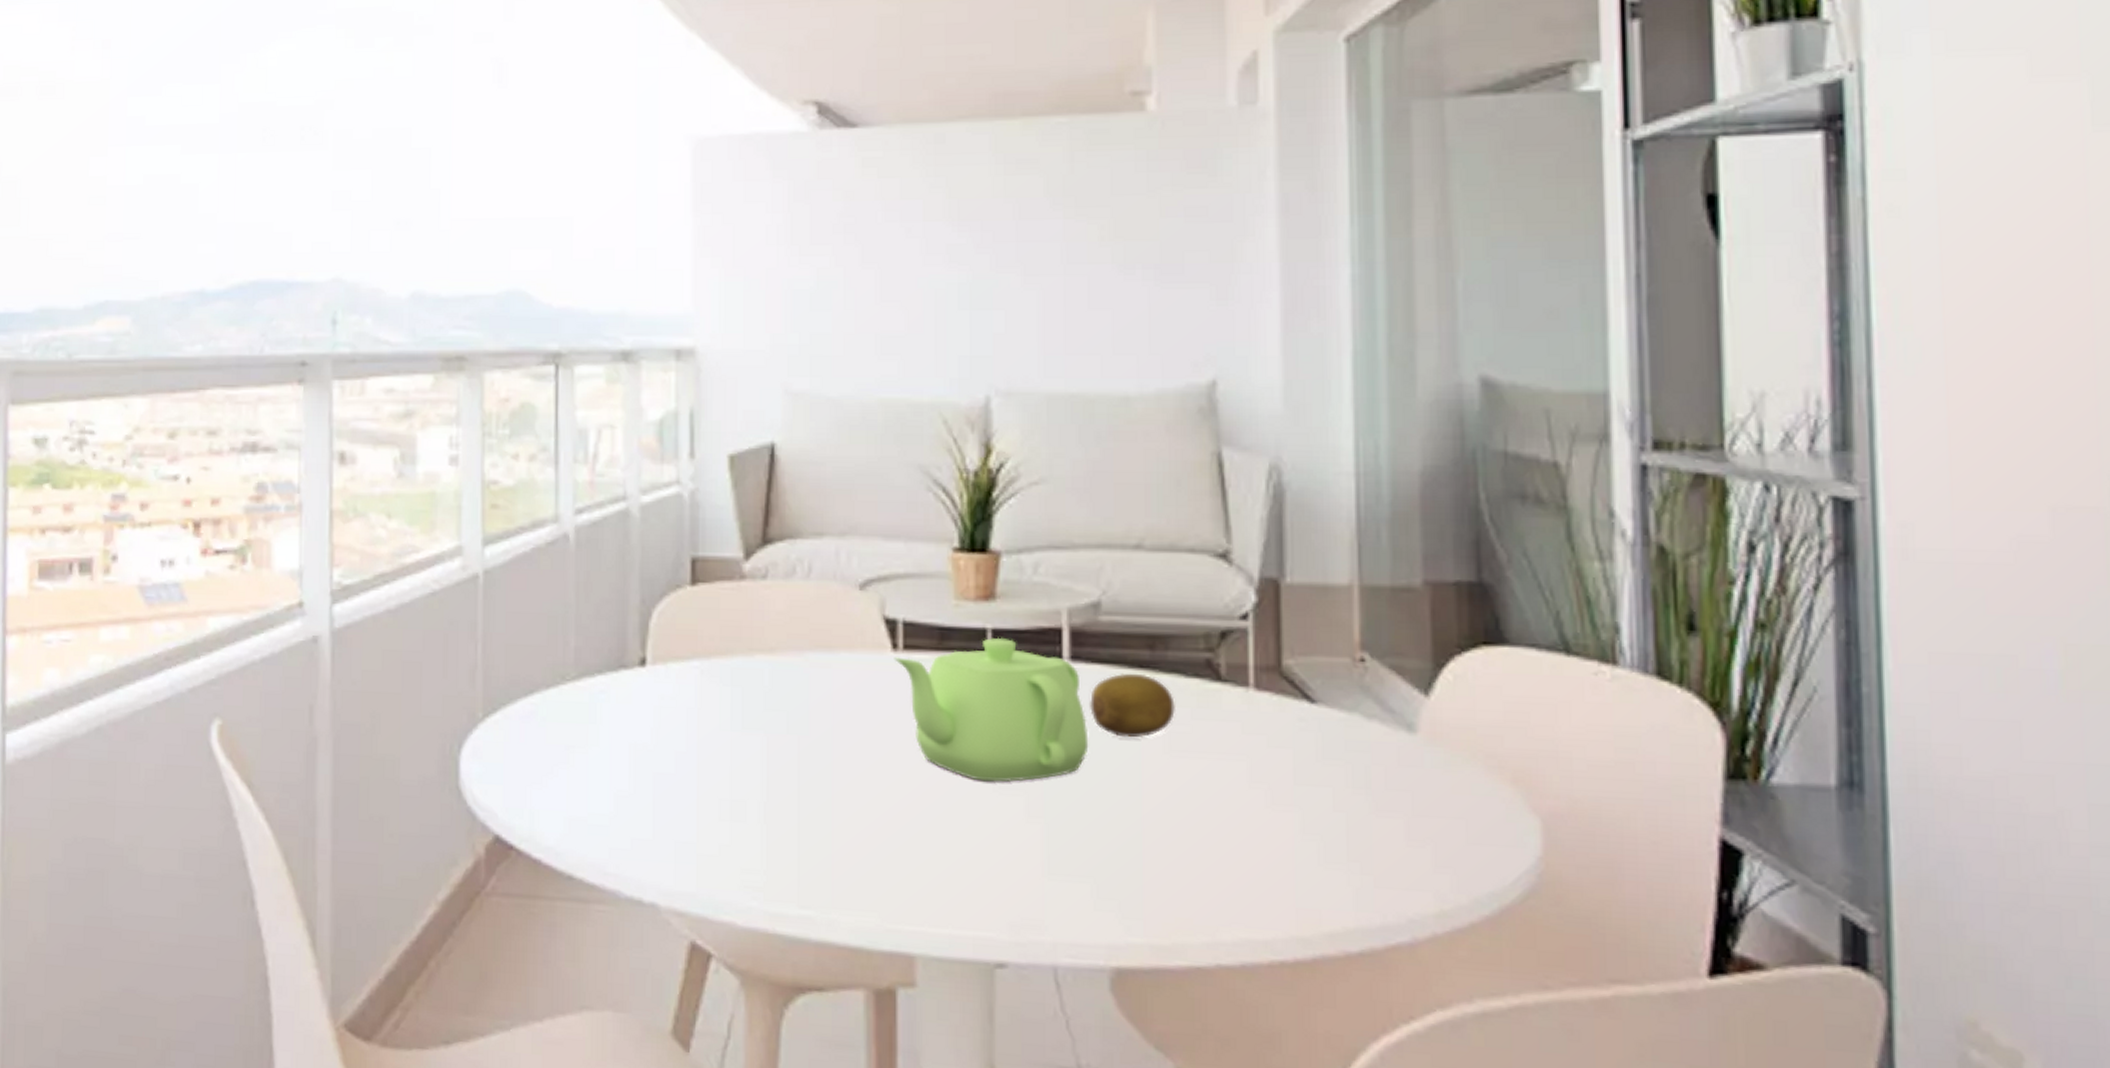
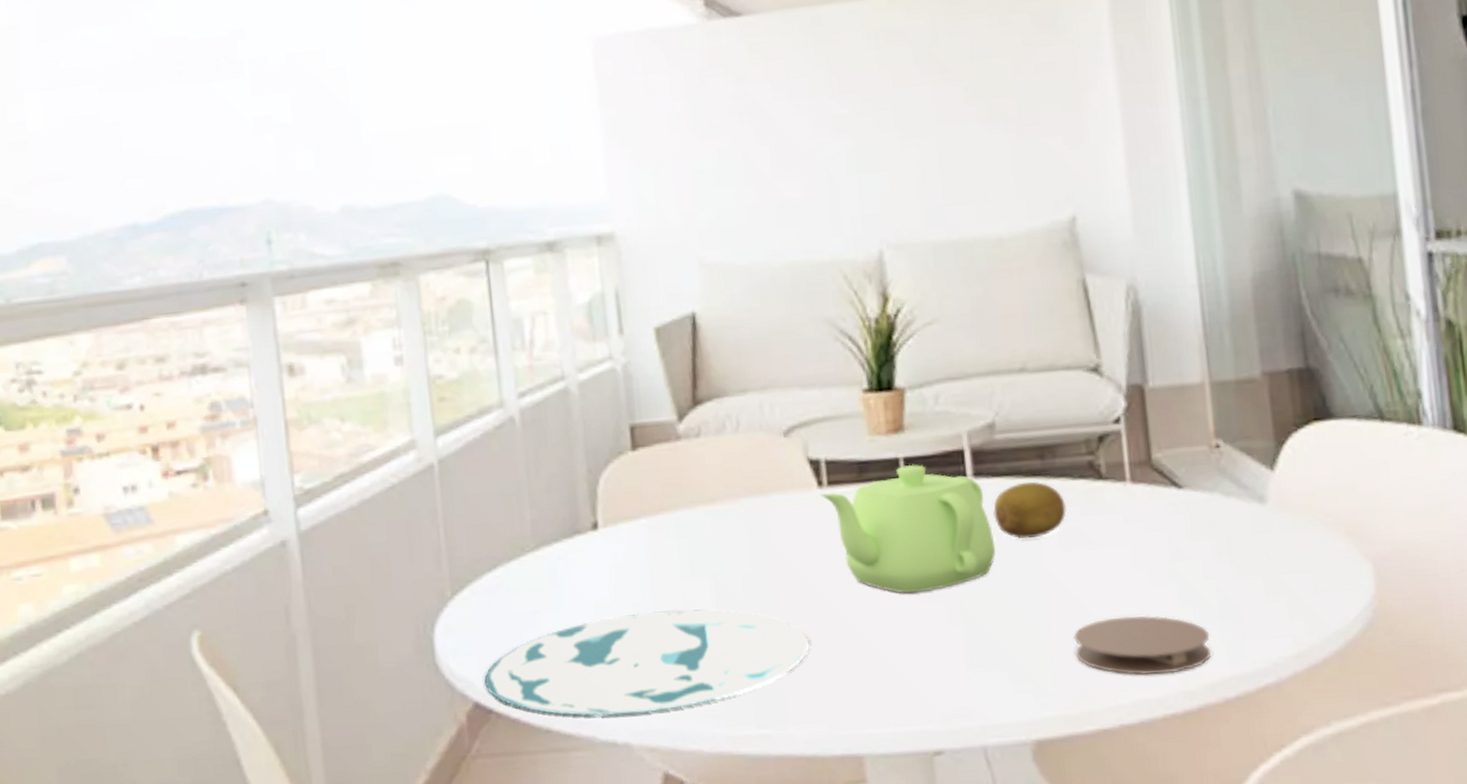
plate: none [508,762,866,874] -> present [484,609,810,717]
coaster: none [1171,840,1334,915] -> present [1073,615,1212,676]

